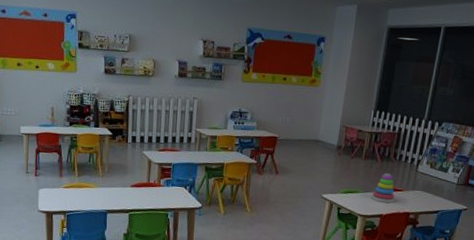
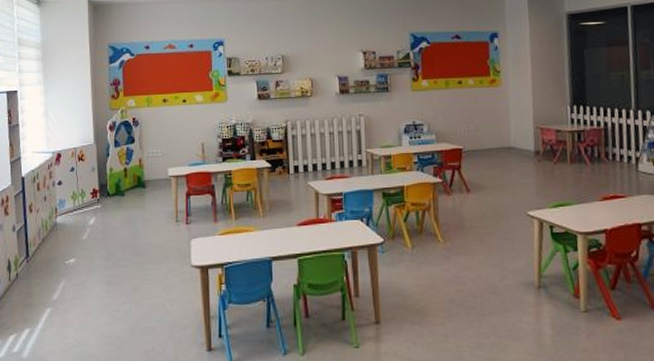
stacking toy: present [371,173,396,204] -> none [588,177,619,215]

